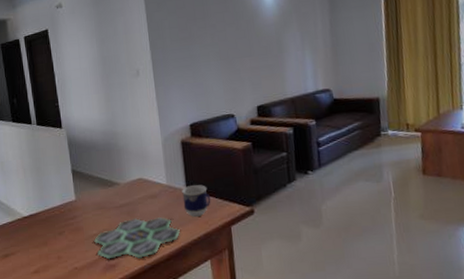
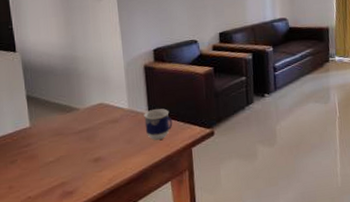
board game: present [94,217,180,260] -> none [50,141,141,187]

